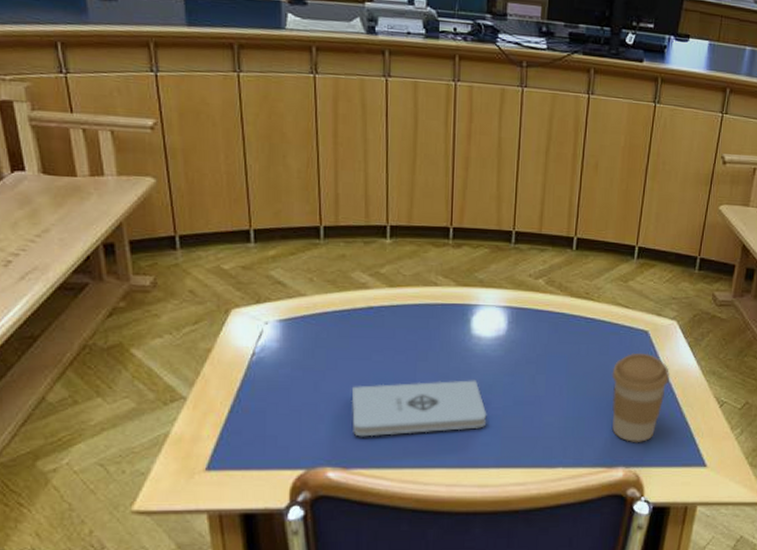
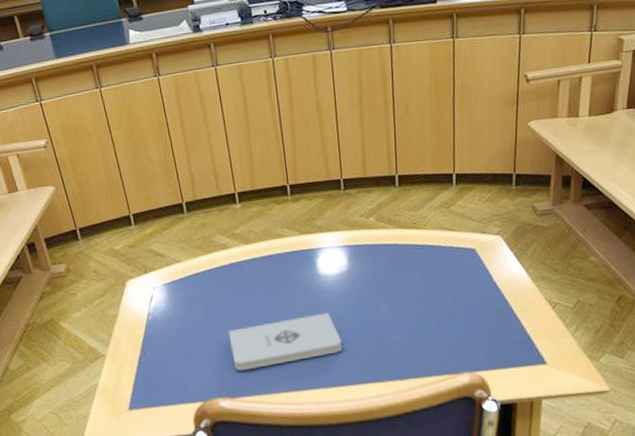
coffee cup: present [611,352,670,443] -> none [446,268,501,350]

